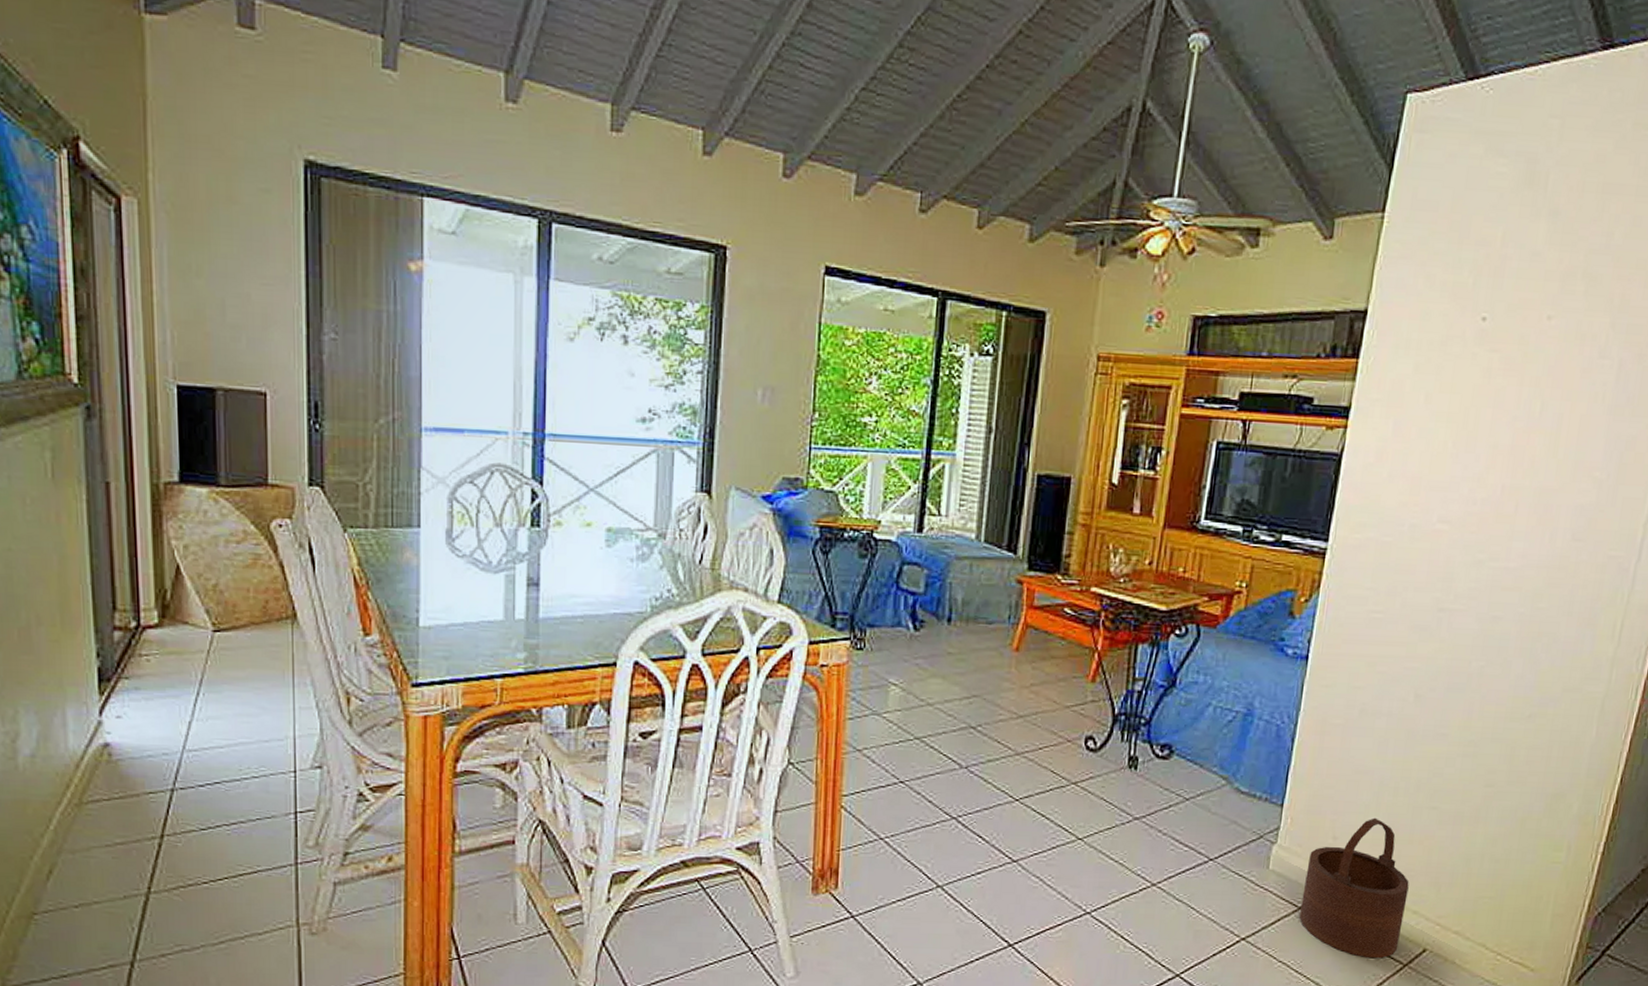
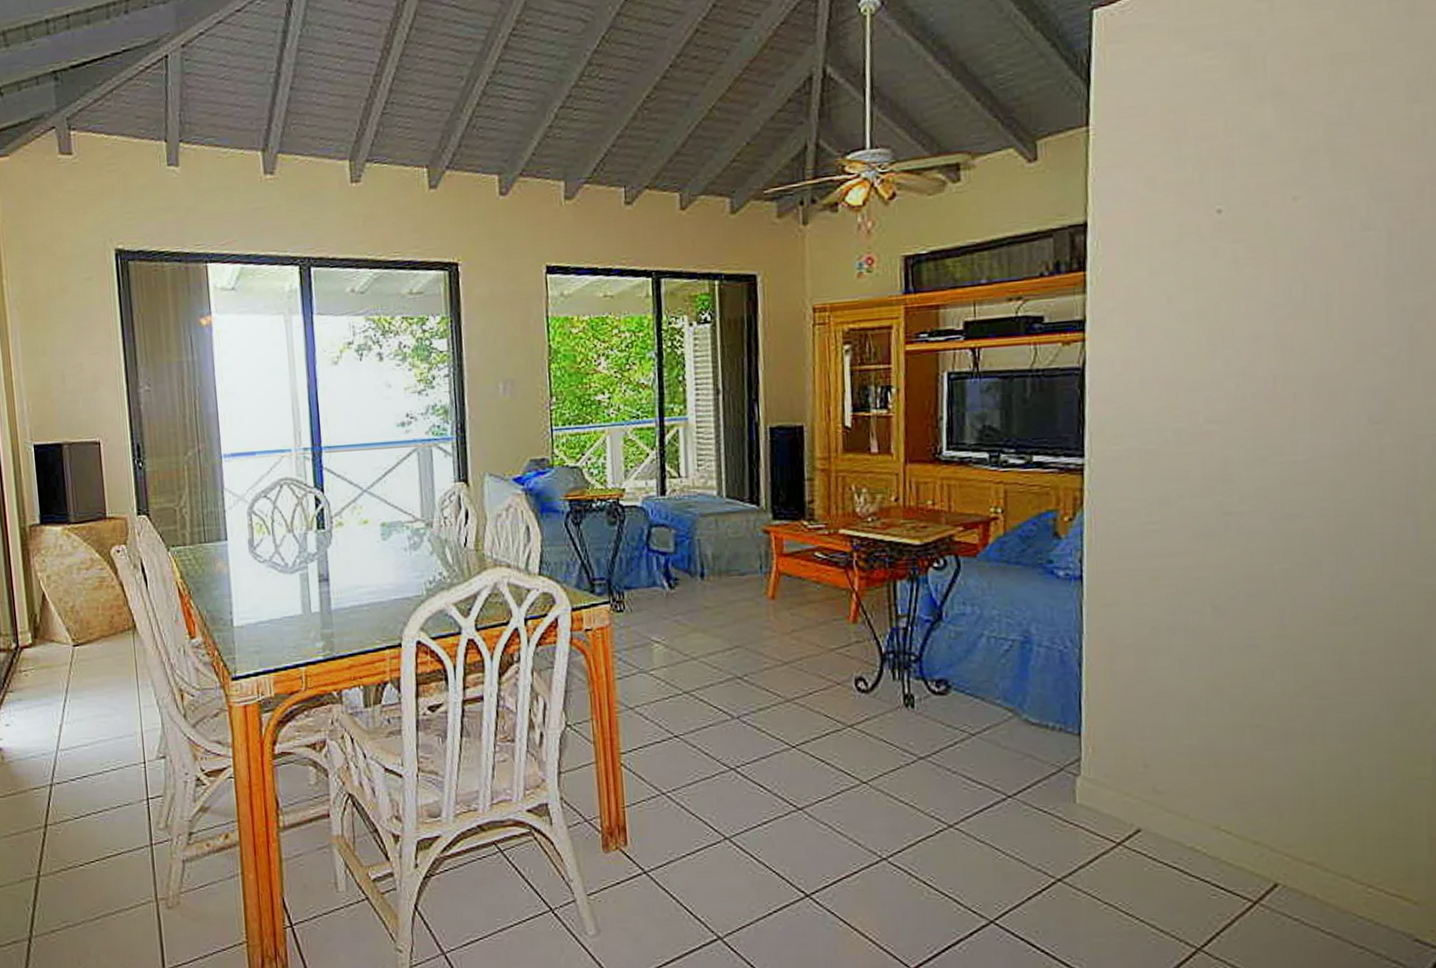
wooden bucket: present [1298,817,1409,959] -> none [1119,741,1244,896]

